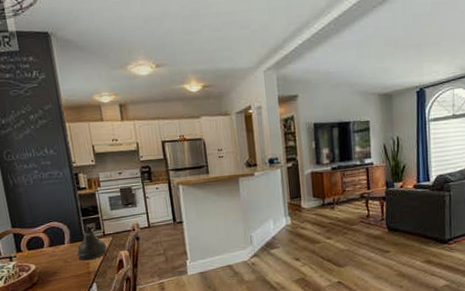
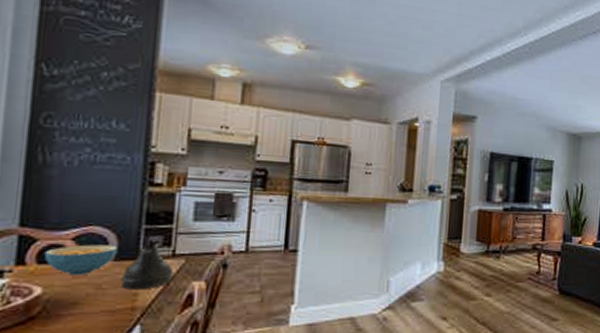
cereal bowl: none [29,233,71,256] -> present [44,244,118,276]

